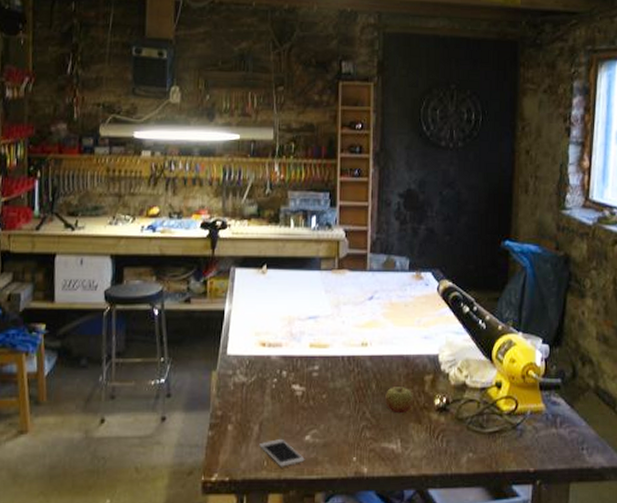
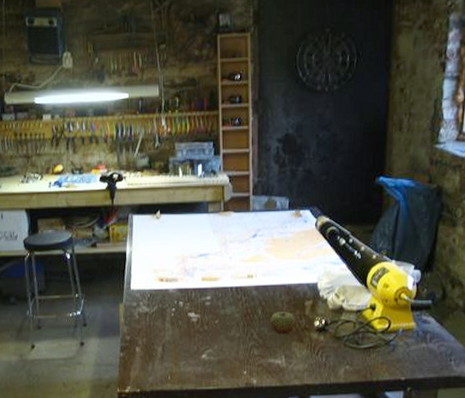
cell phone: present [259,439,305,467] -> none [163,358,203,380]

